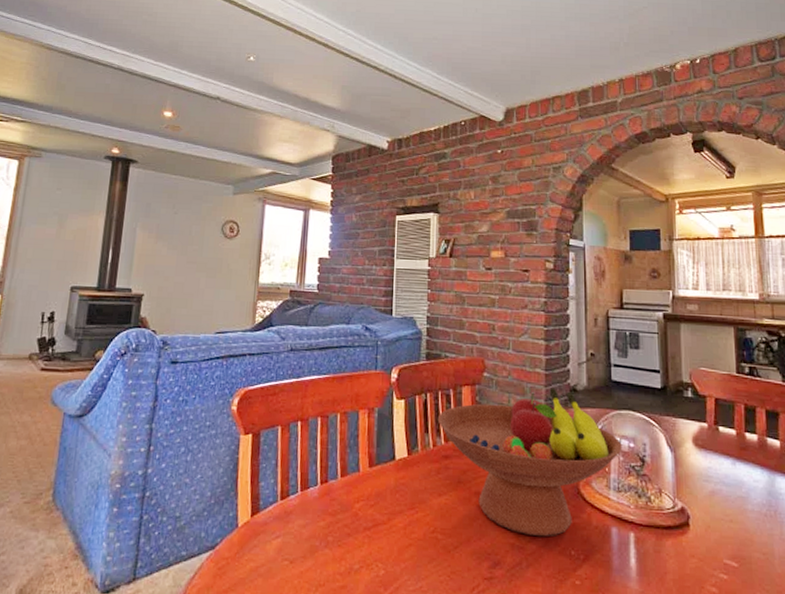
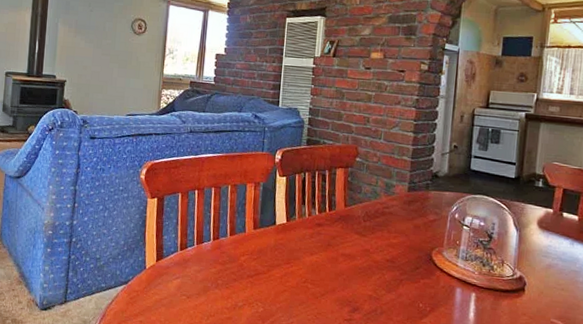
fruit bowl: present [437,388,622,537] -> none [313,173,474,292]

